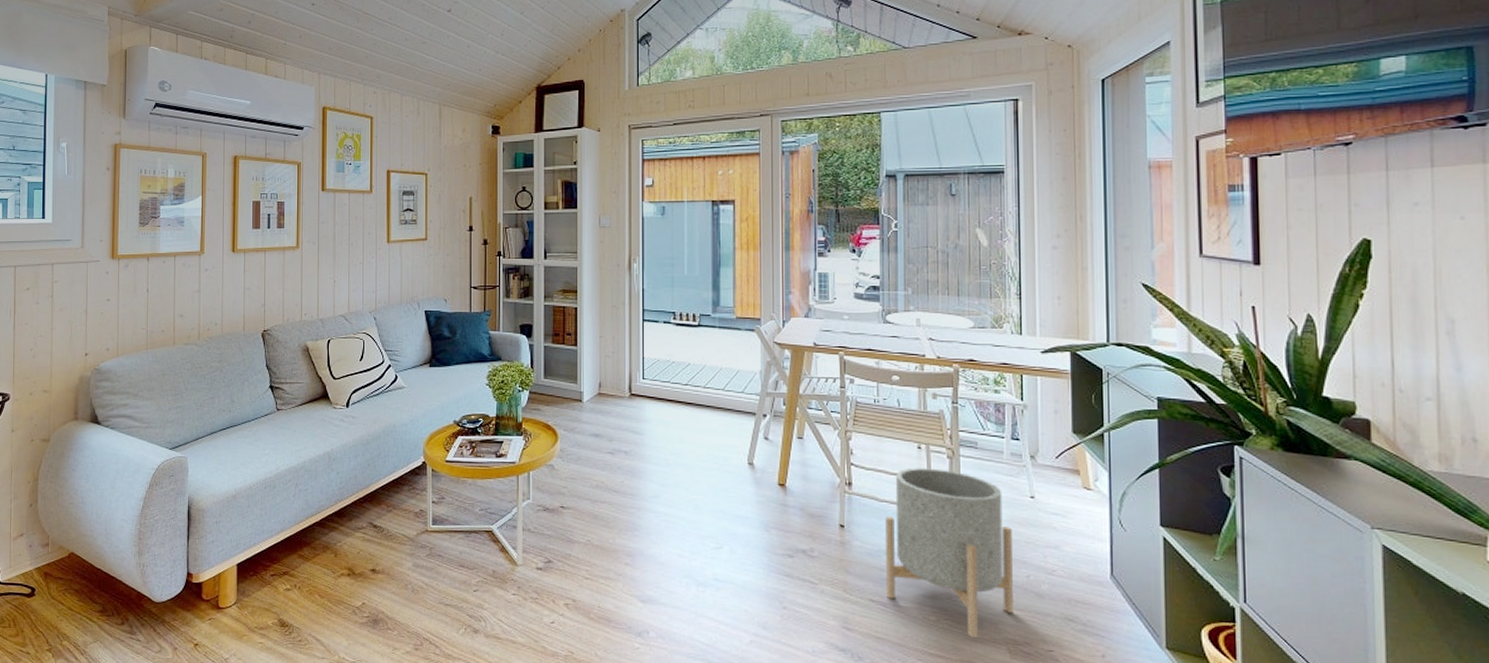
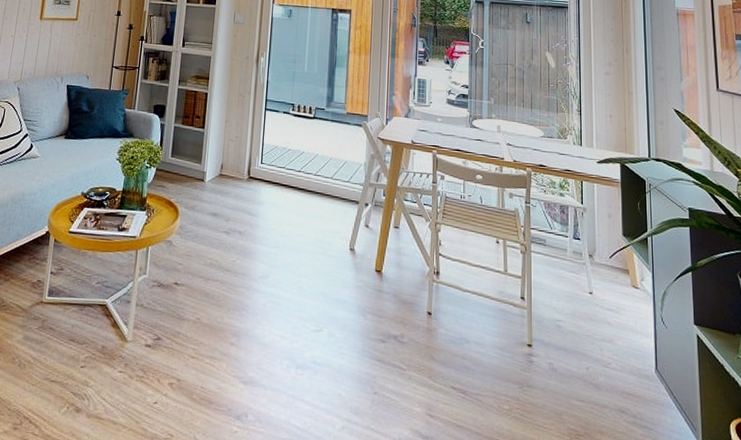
planter: present [886,468,1015,638] -> none [467,260,576,427]

